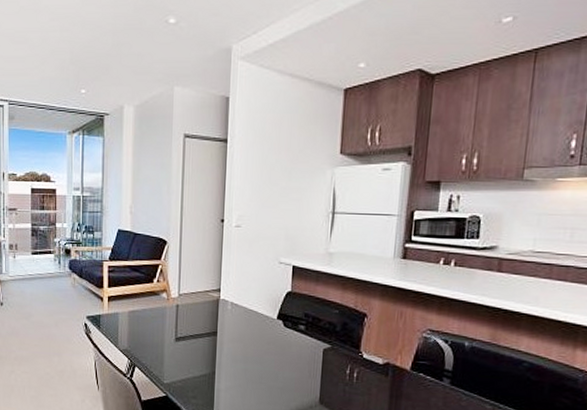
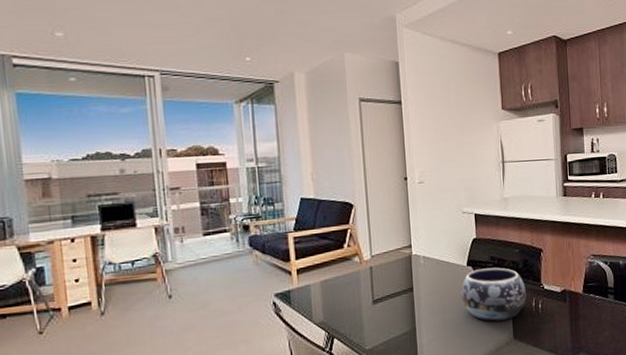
decorative bowl: none [267,324,341,383] -> present [461,267,526,322]

